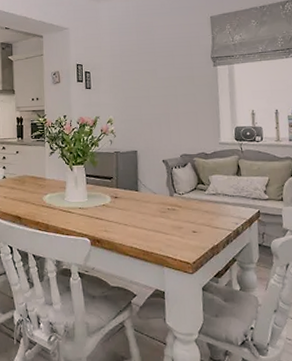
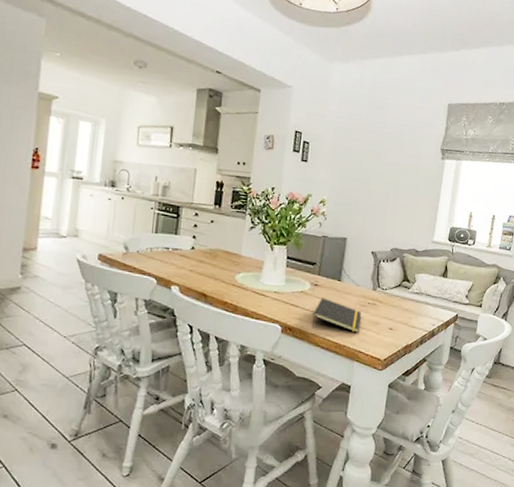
notepad: none [117,208,164,239] -> present [311,298,361,333]

